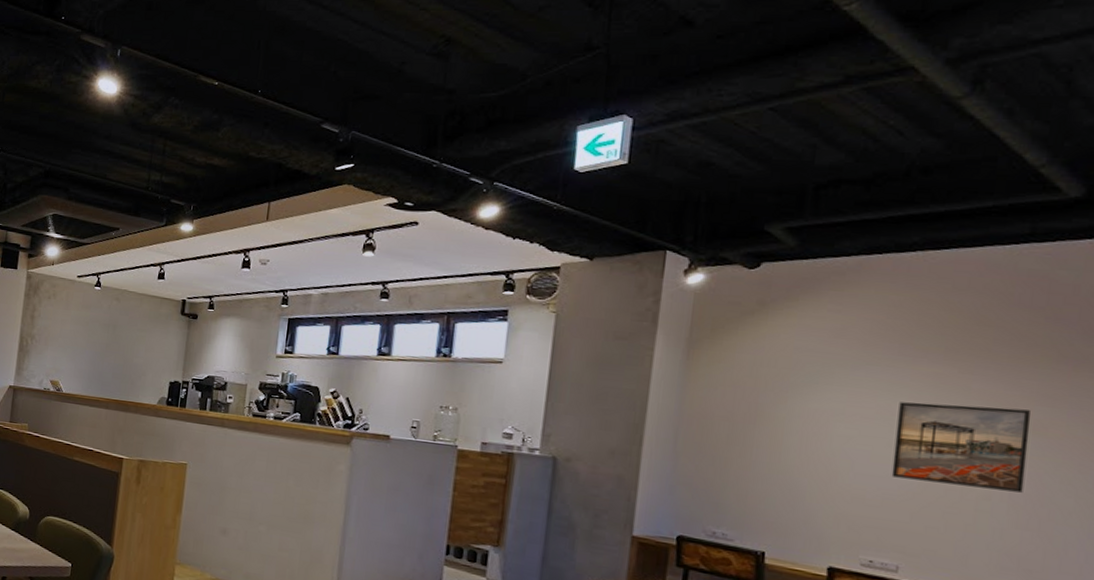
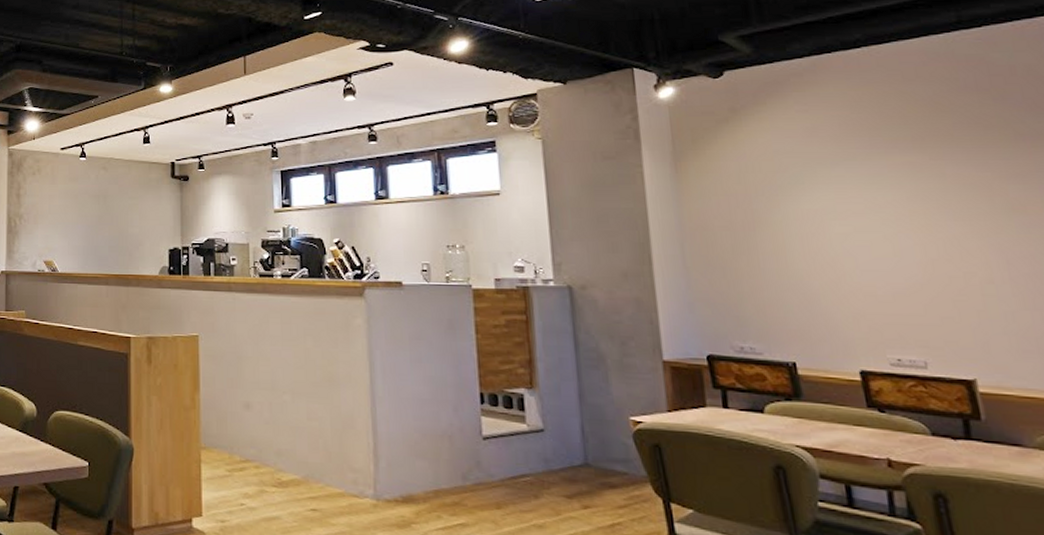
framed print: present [891,402,1032,493] -> none [884,189,1021,272]

